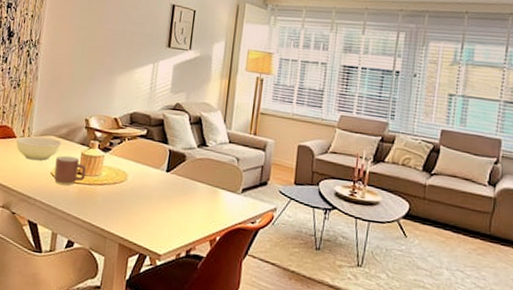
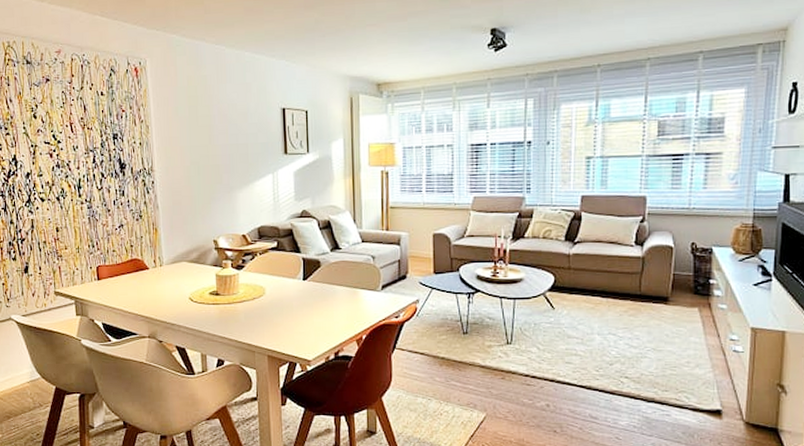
bowl: present [16,136,61,160] -> none [149,264,194,288]
mug: present [53,155,87,185] -> none [192,279,224,307]

